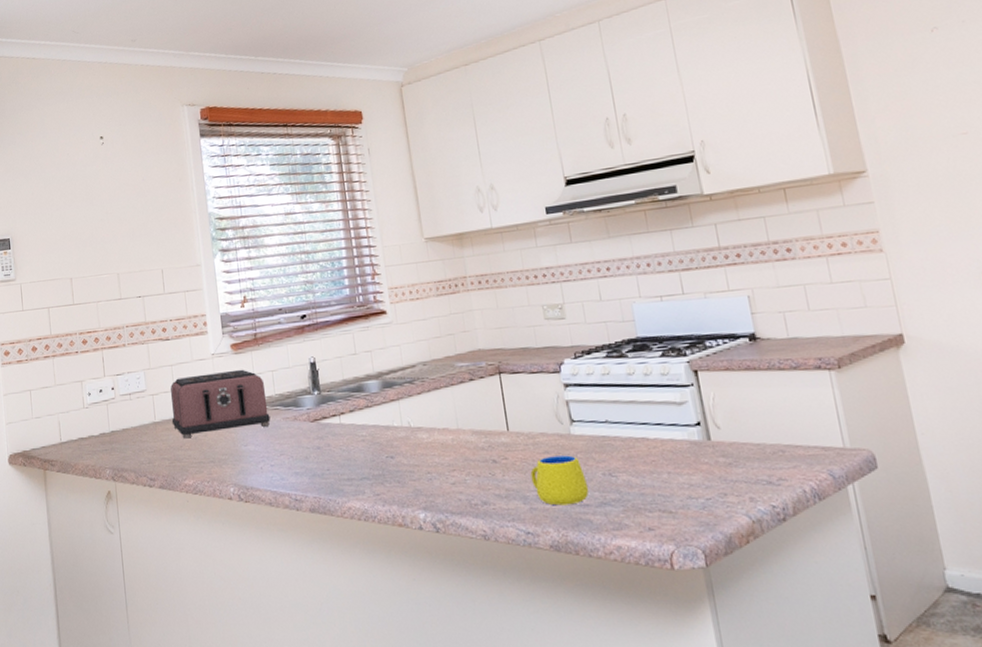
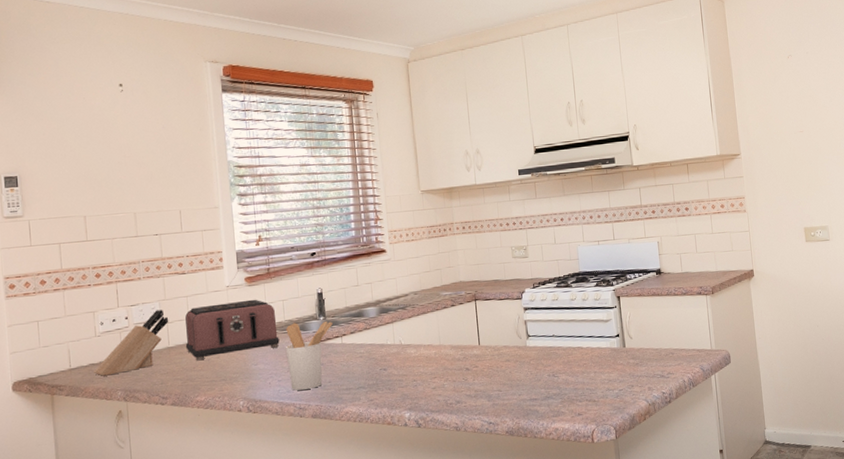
knife block: none [83,380,155,452] -> present [94,309,169,376]
utensil holder: none [276,396,329,478] -> present [285,321,333,391]
mug: present [530,455,589,506] -> none [494,362,538,401]

